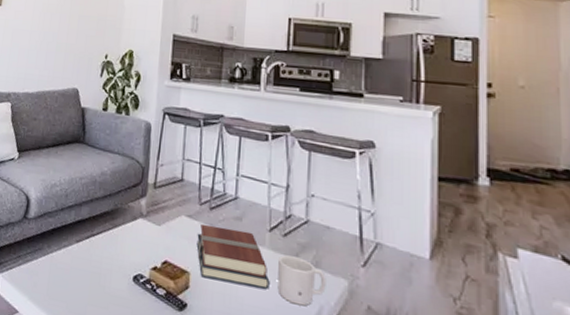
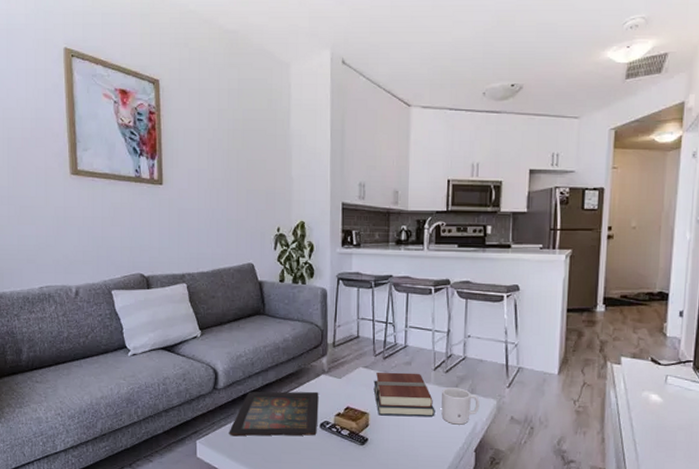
icon panel: none [33,226,135,290] -> present [229,391,319,437]

